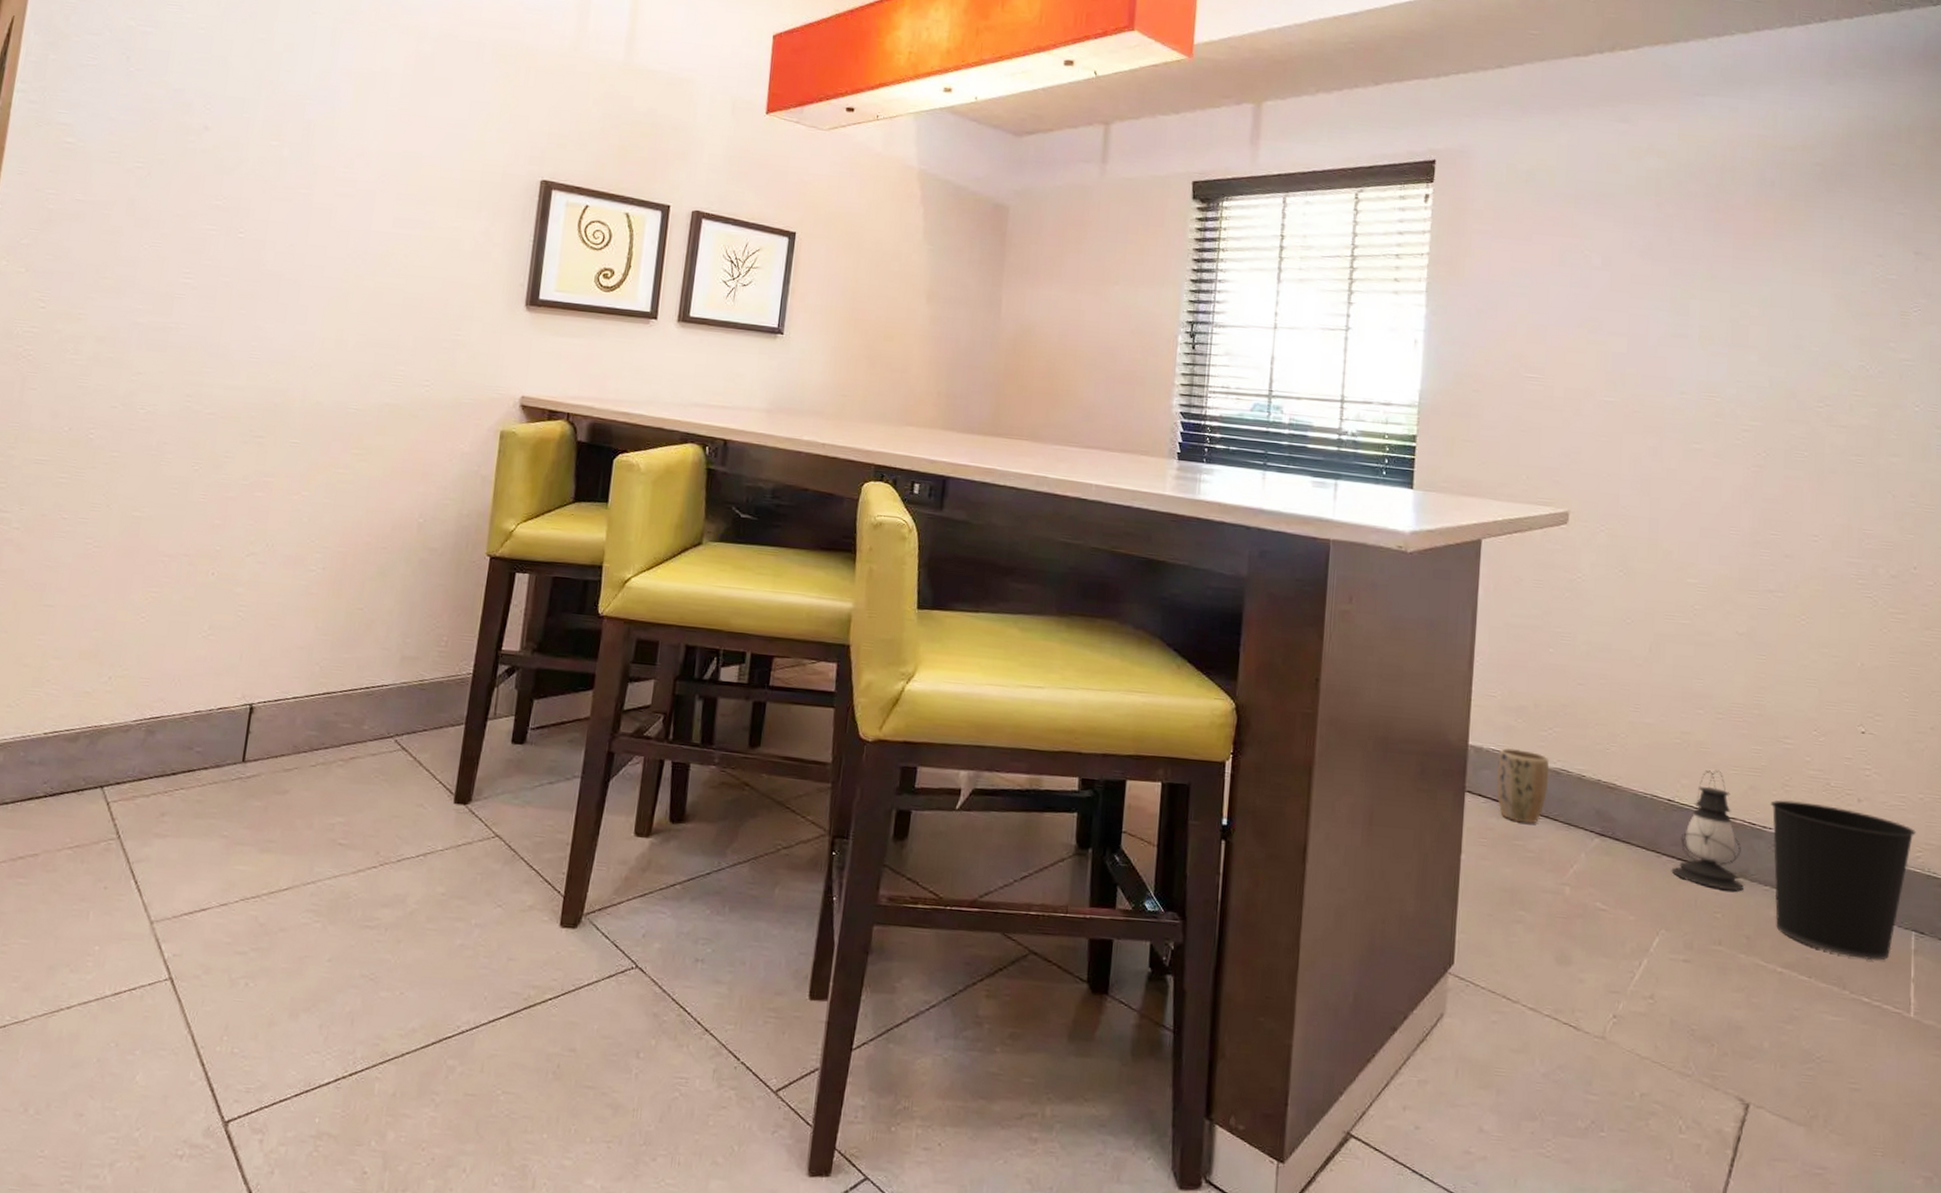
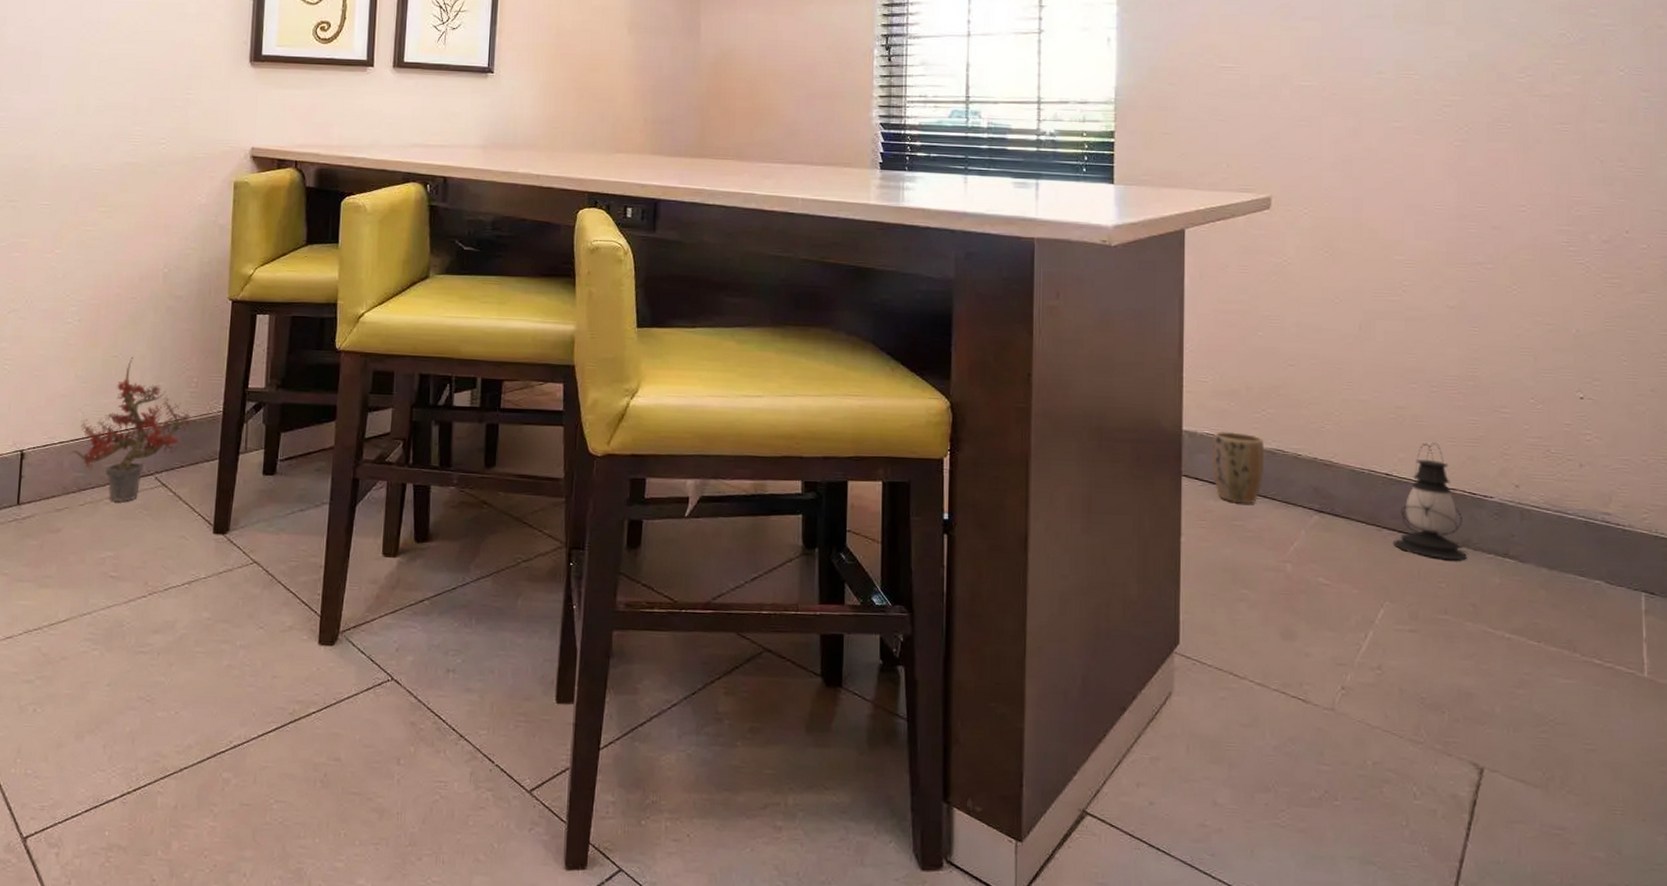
potted plant: none [303,611,438,765] -> present [69,357,191,502]
wastebasket: present [1770,800,1916,961] -> none [1490,469,1641,623]

